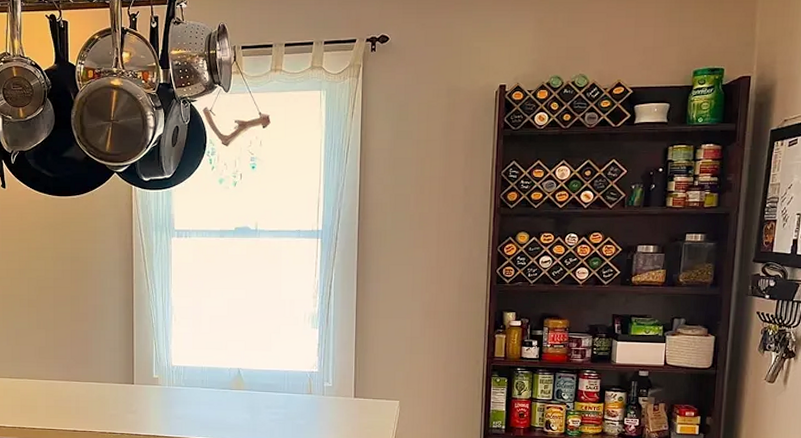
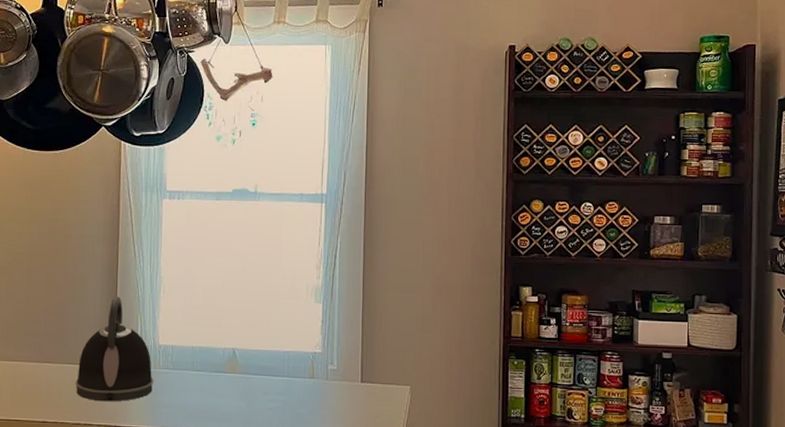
kettle: none [100,323,169,414] -> present [75,296,154,402]

